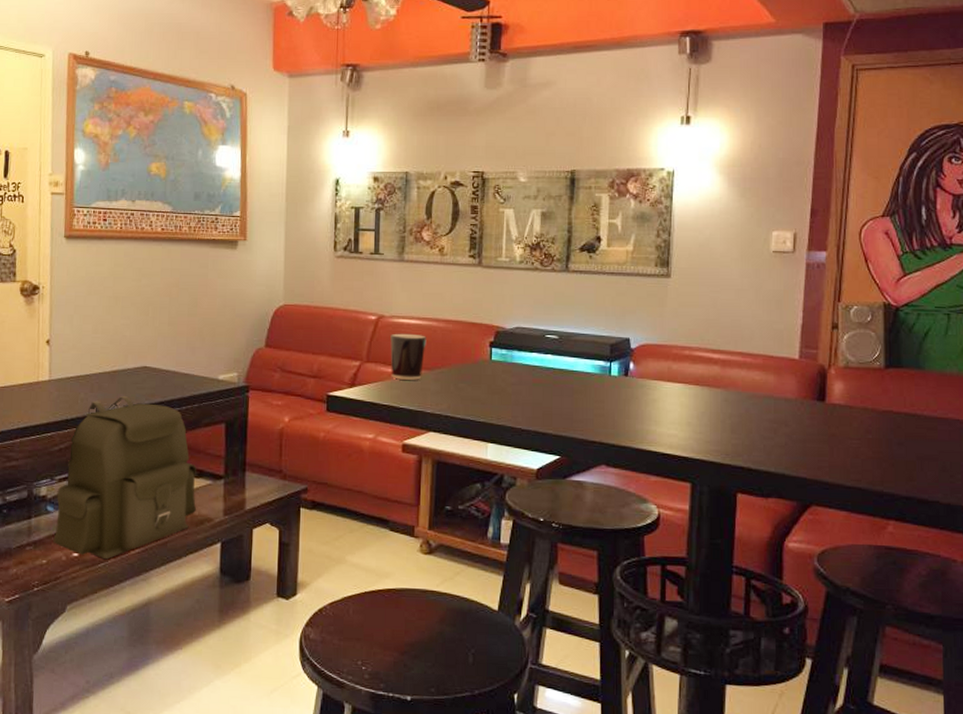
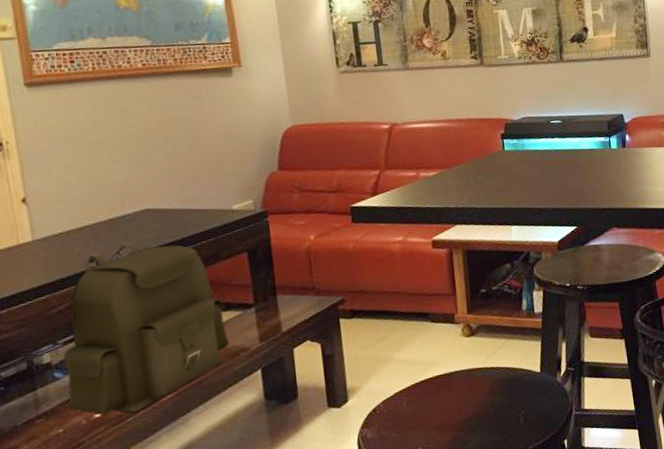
mug: present [390,333,427,380] -> none [406,136,442,182]

